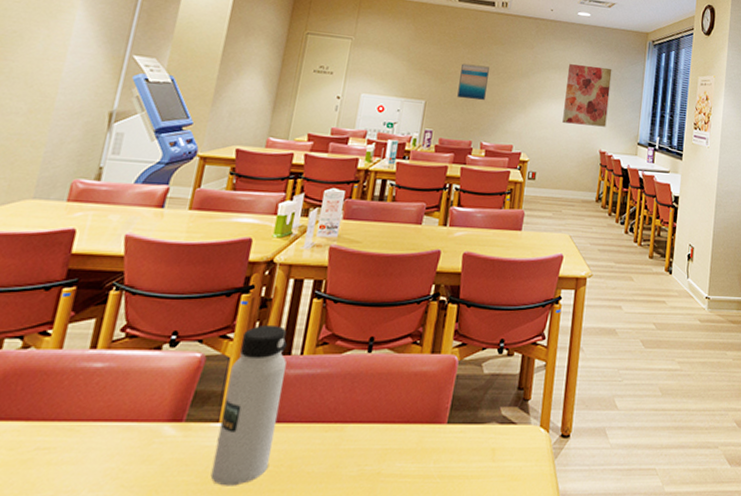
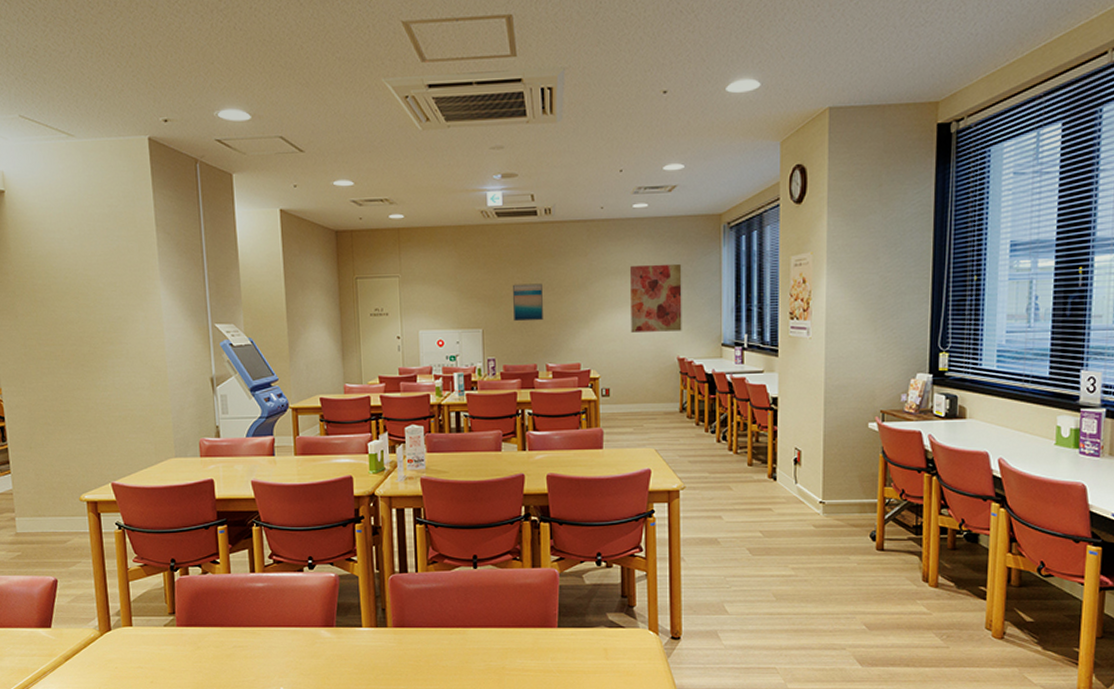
water bottle: present [210,324,288,486] -> none [361,548,410,676]

